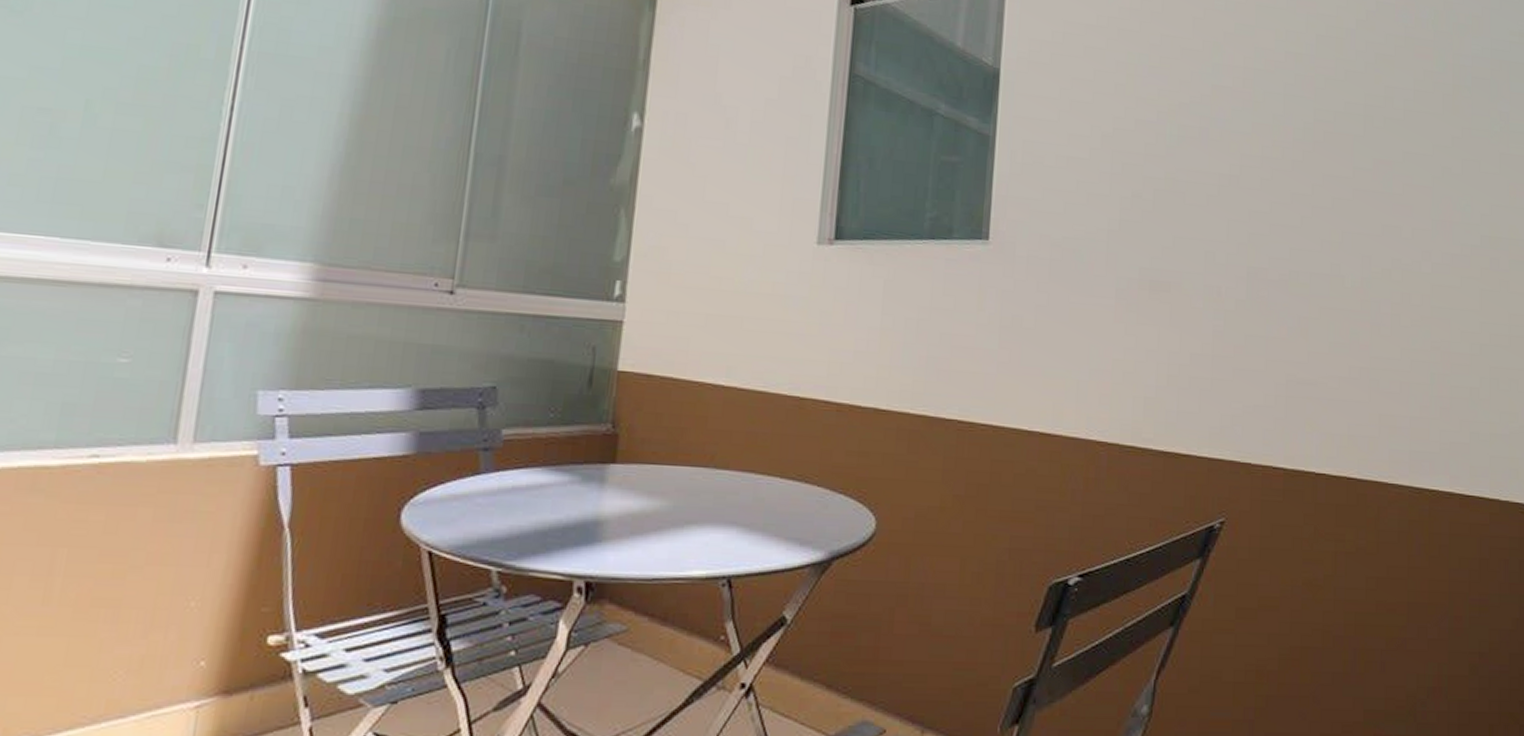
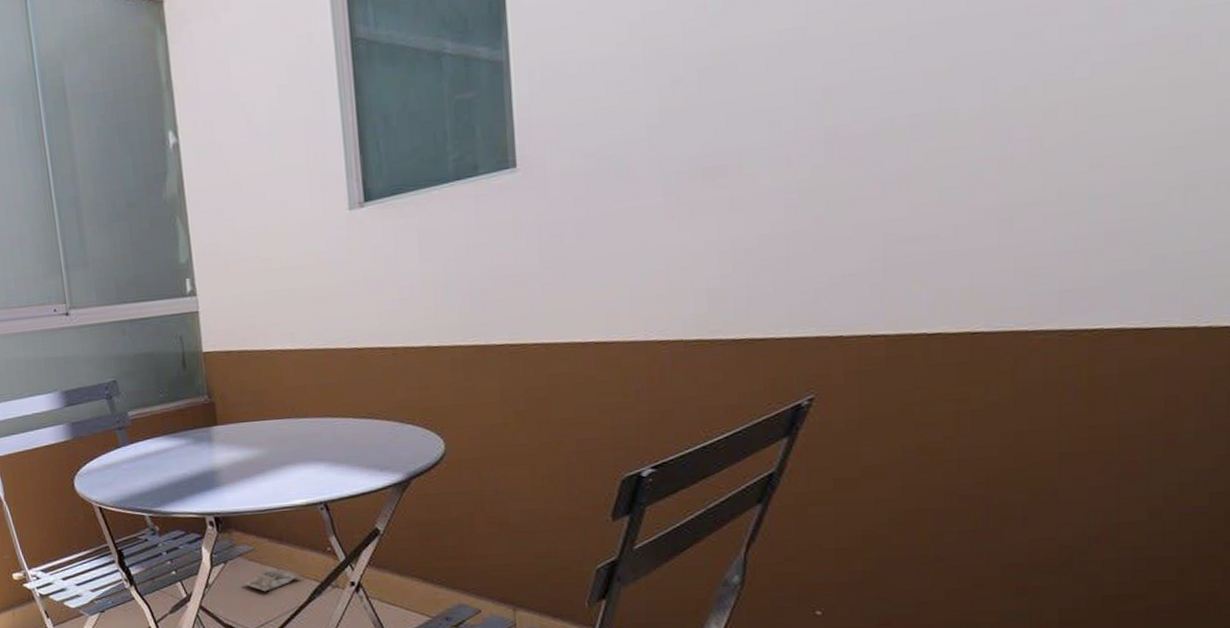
bag: none [602,658,683,689] -> present [242,568,302,592]

